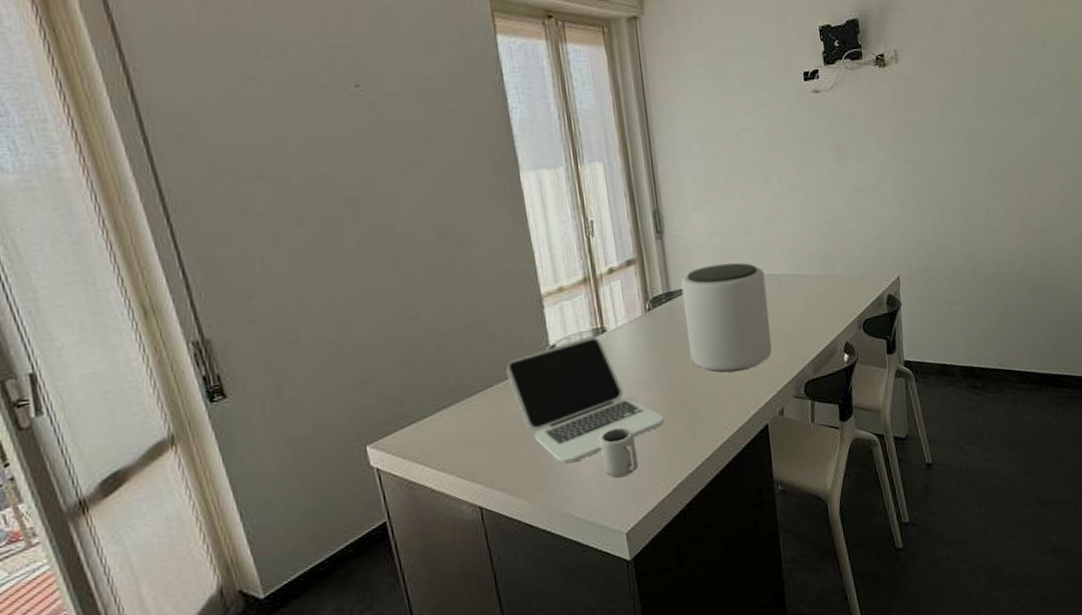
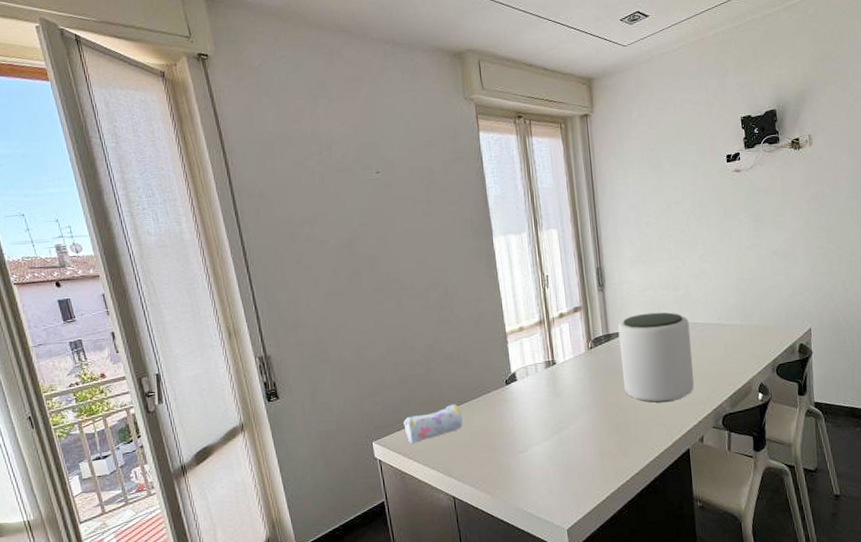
pencil case: none [408,389,489,445] -> present [403,404,463,445]
laptop: present [505,336,663,464] -> none [477,367,600,469]
cup: present [599,426,638,478] -> none [548,441,579,483]

